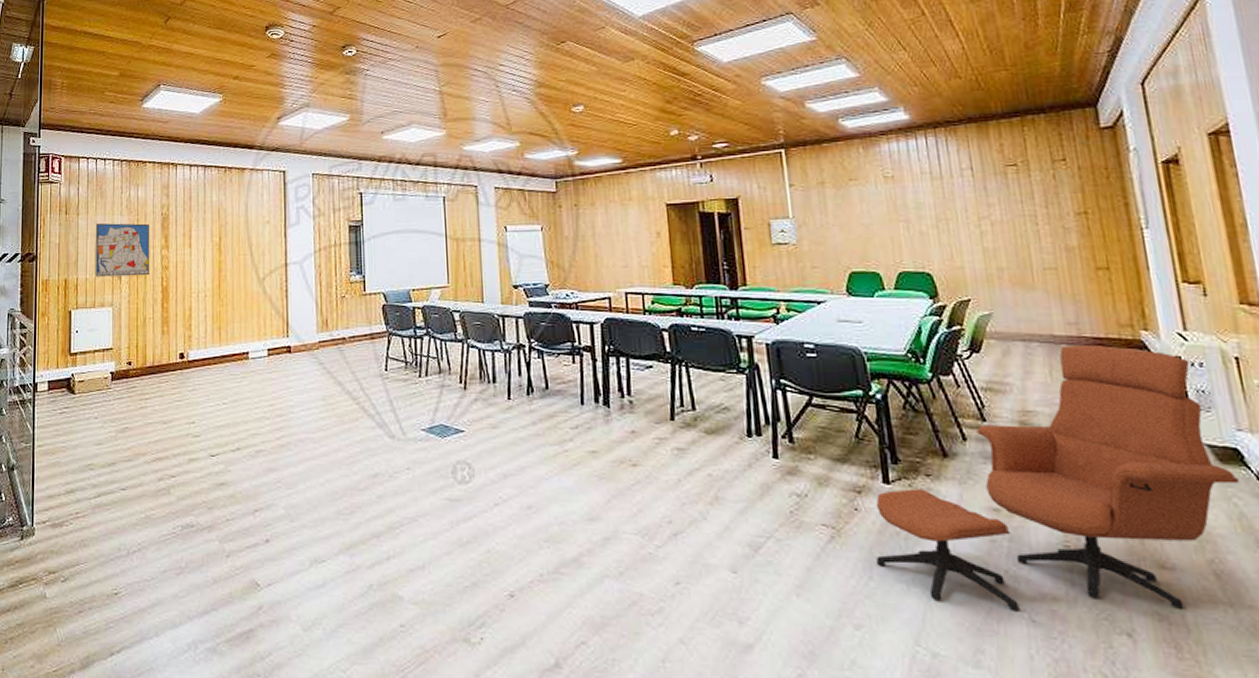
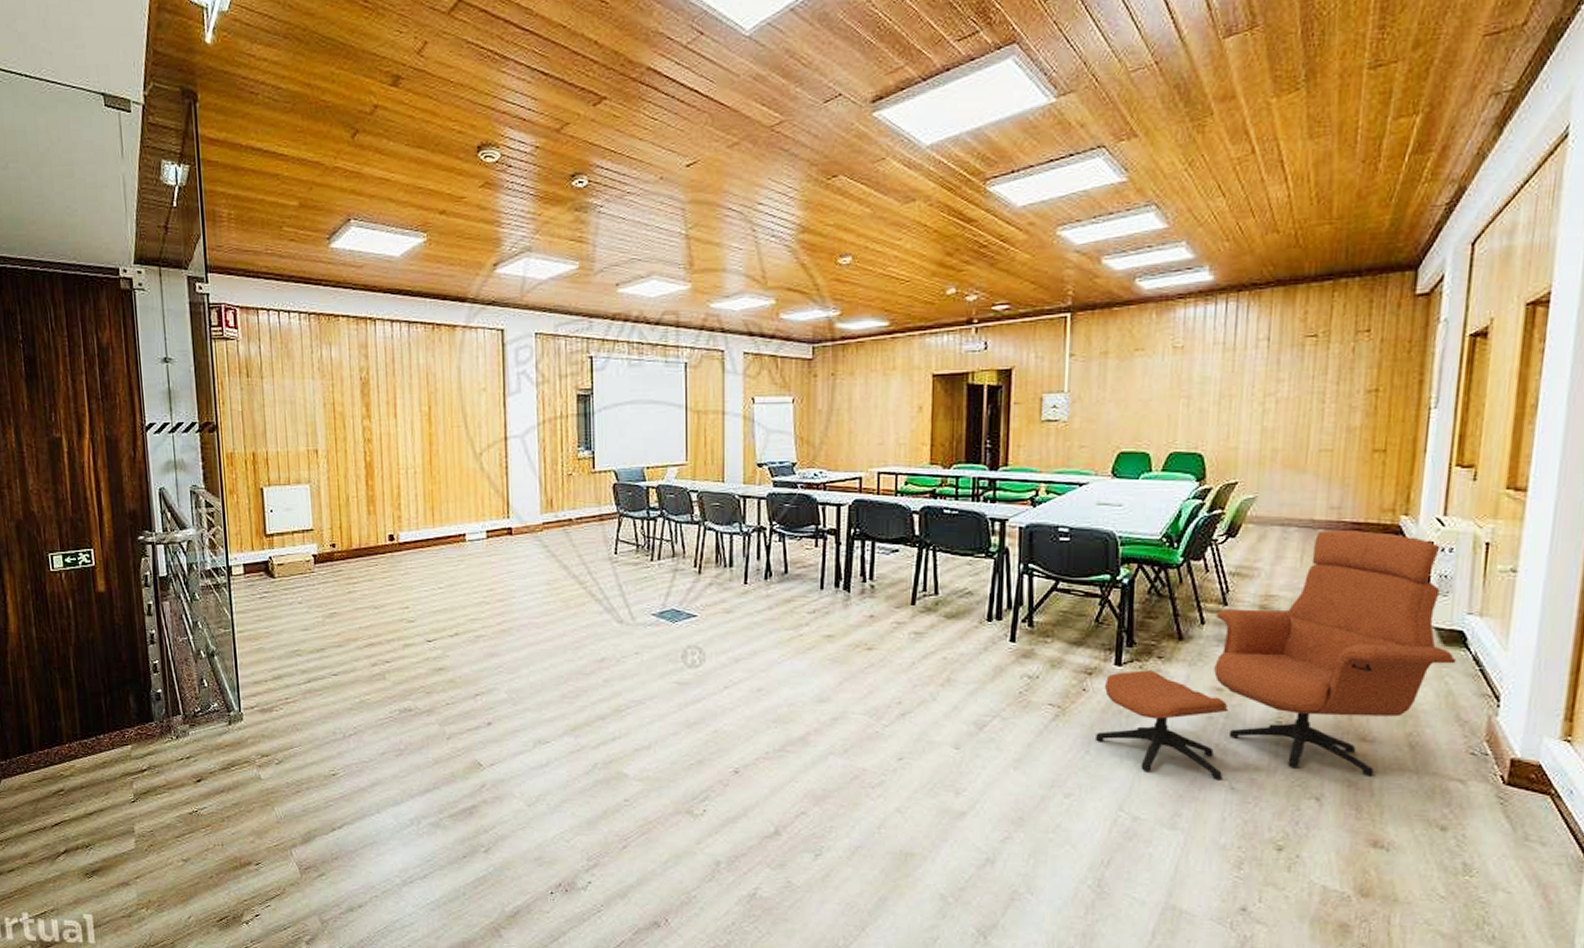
wall art: present [96,223,150,277] -> none [284,388,351,451]

